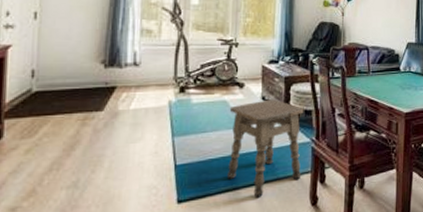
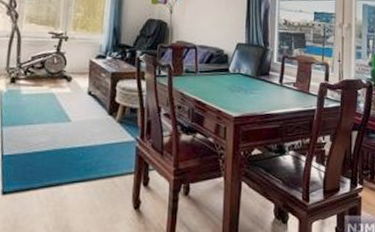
side table: present [228,99,304,198] -> none [51,94,129,195]

